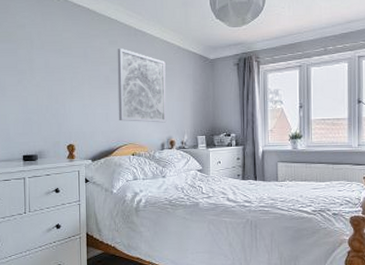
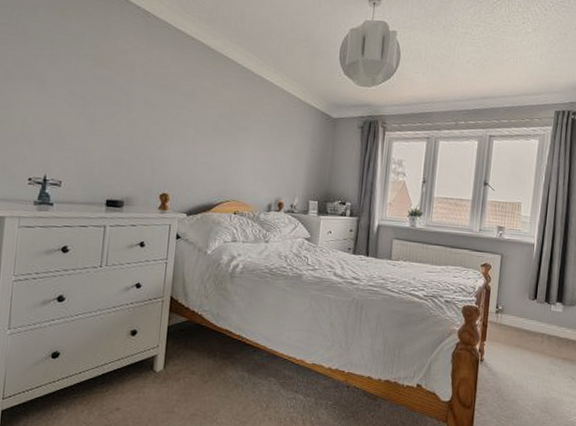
wall art: present [117,48,167,123] -> none [223,93,283,182]

